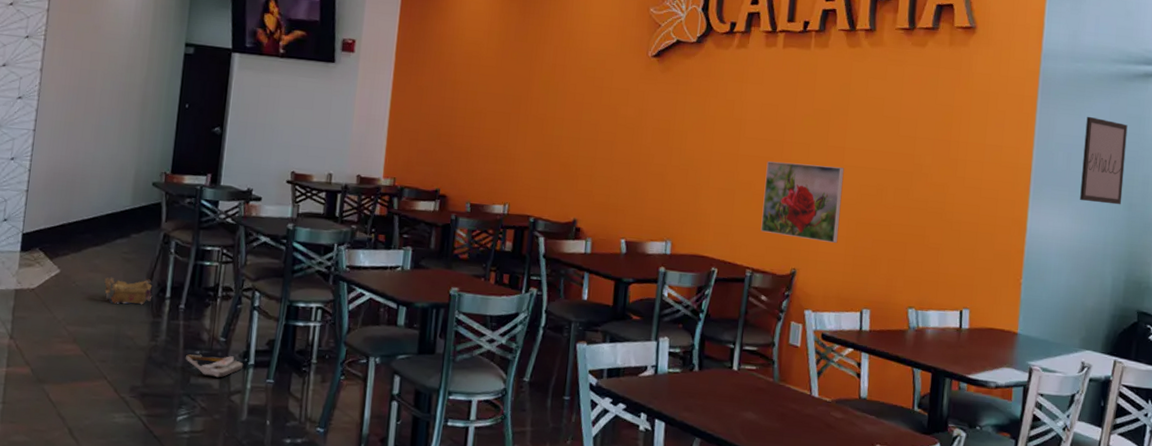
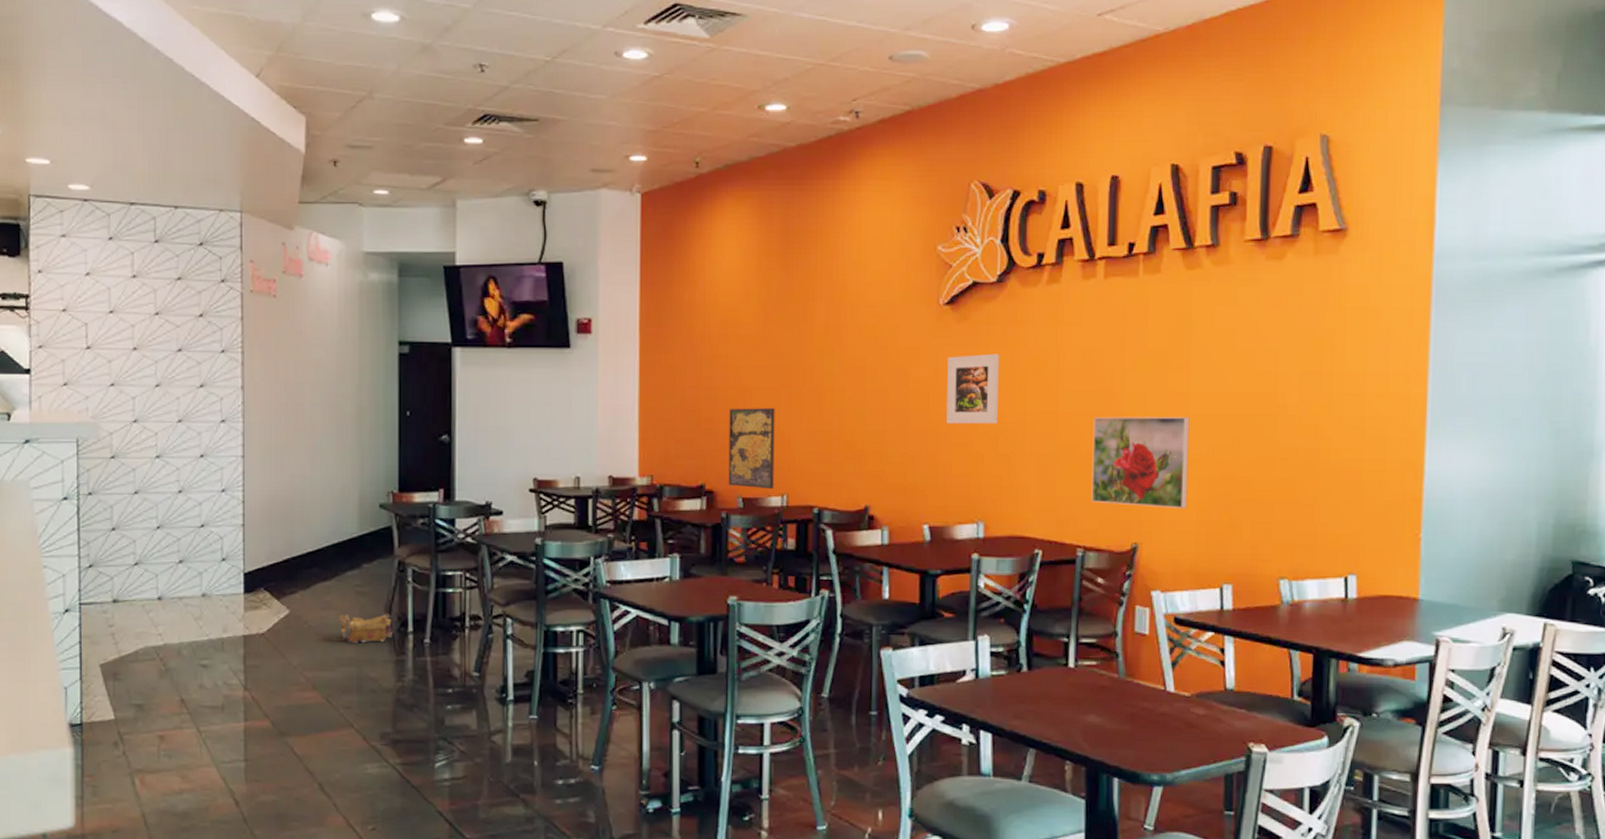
bag: present [186,354,244,378] -> none [437,692,502,717]
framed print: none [459,126,505,199] -> present [728,408,775,490]
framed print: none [647,100,694,160] -> present [946,353,999,424]
wall art: present [1080,116,1128,205] -> none [1491,326,1551,433]

